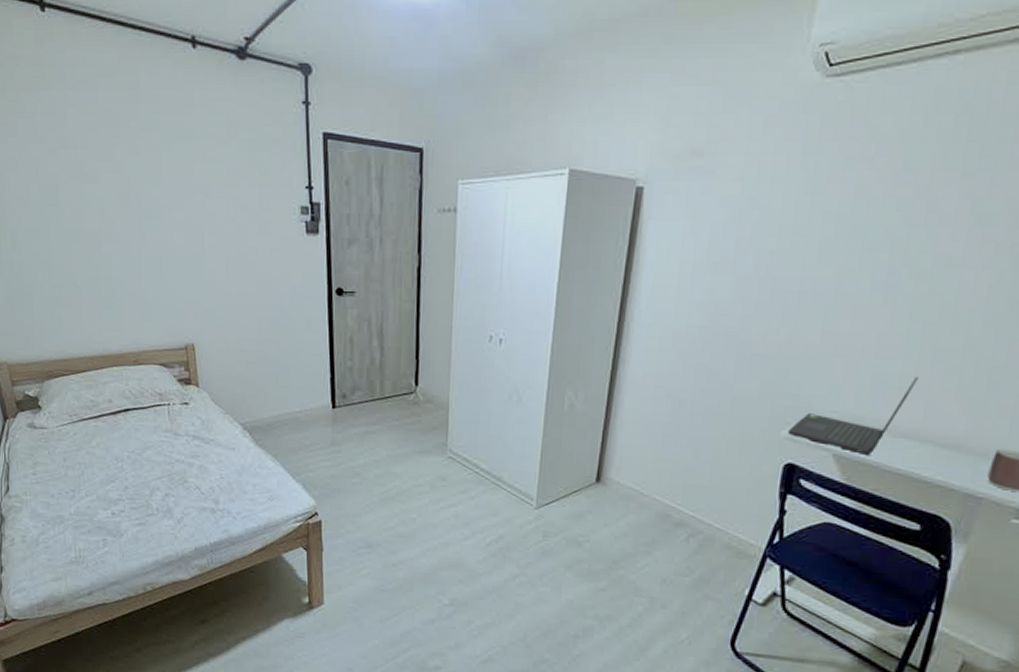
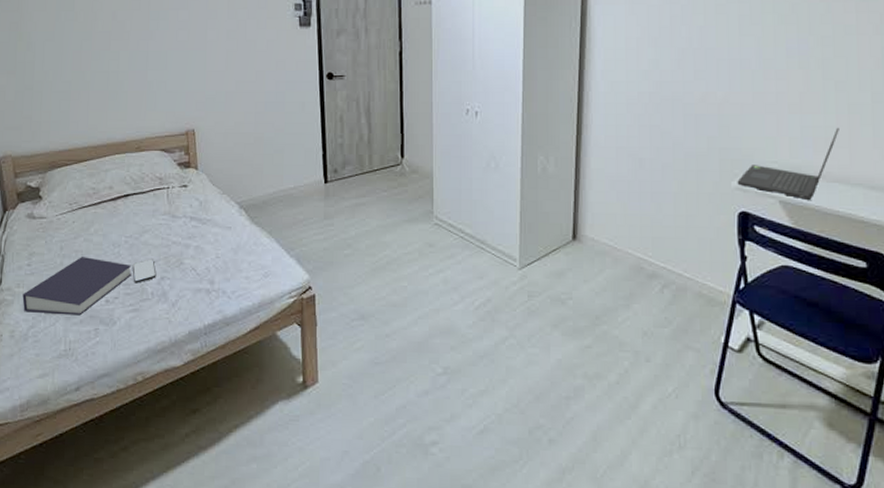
book: none [30,469,136,526] -> present [22,257,132,316]
smartphone: none [136,475,161,499] -> present [132,259,156,284]

